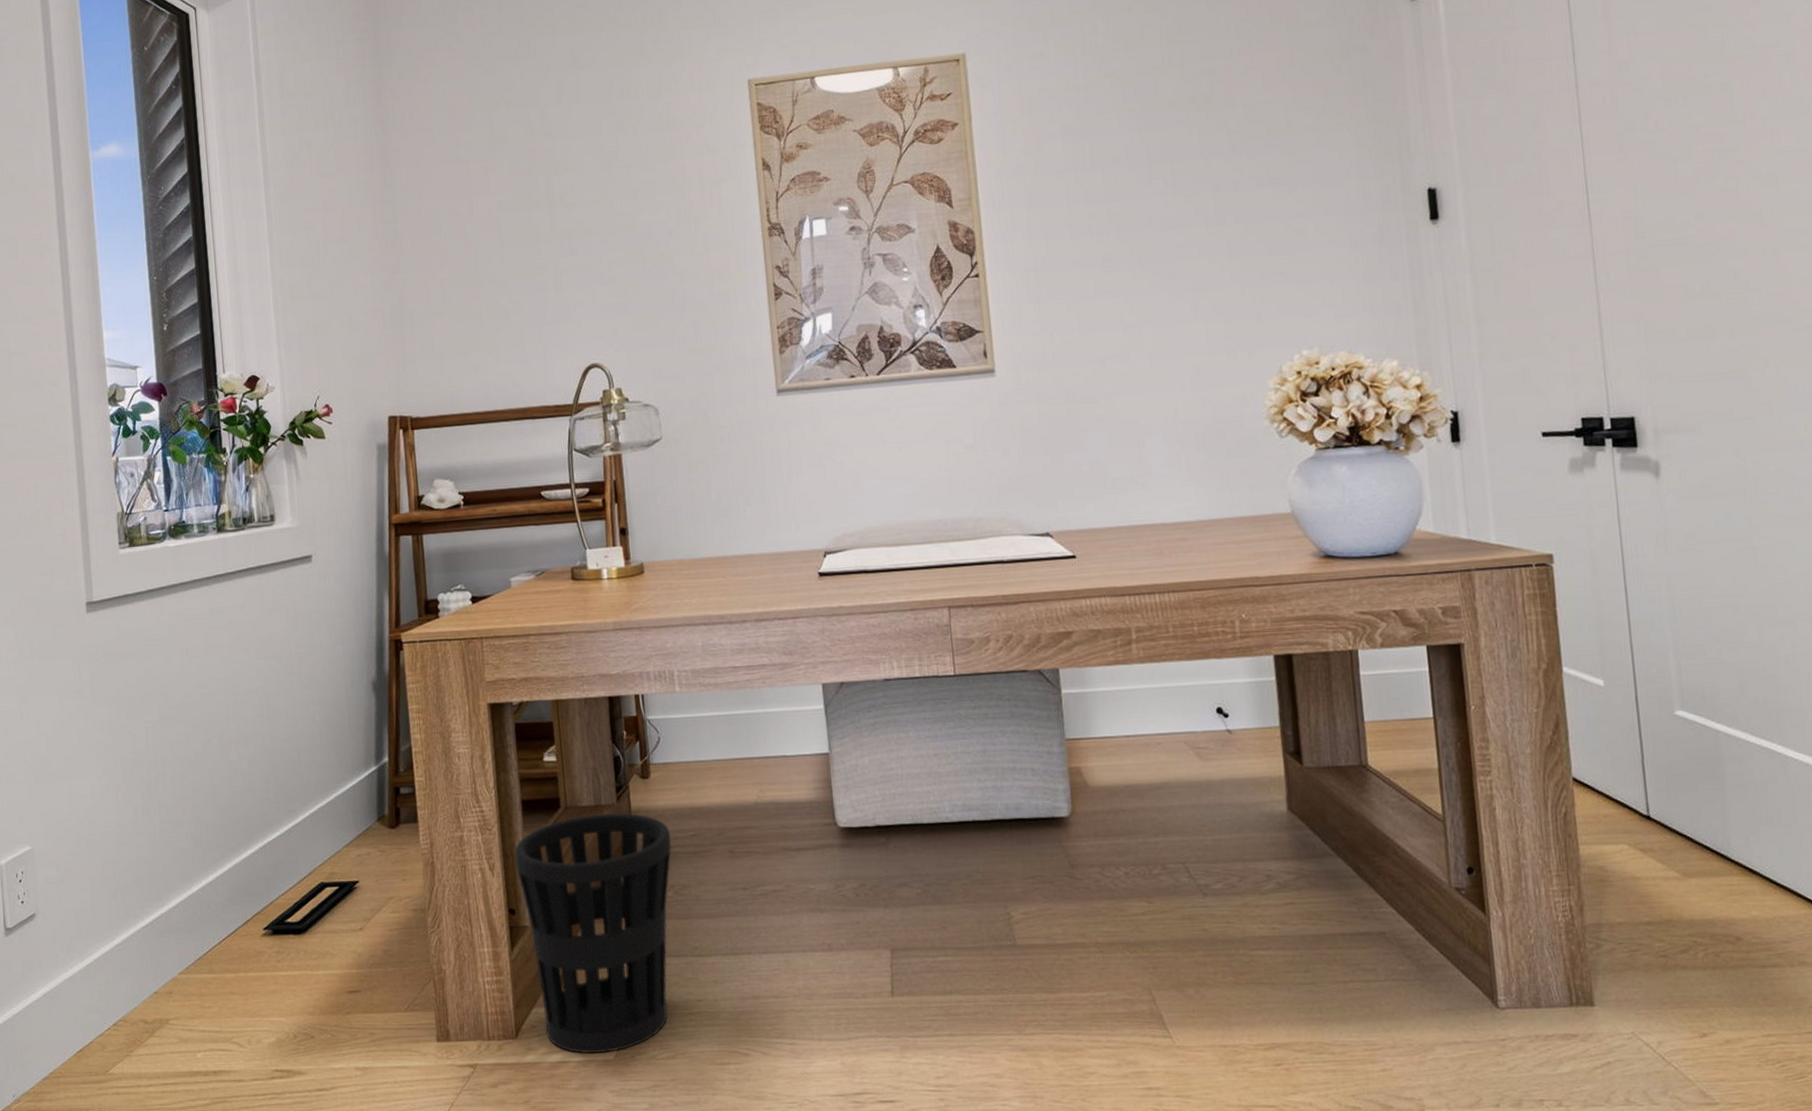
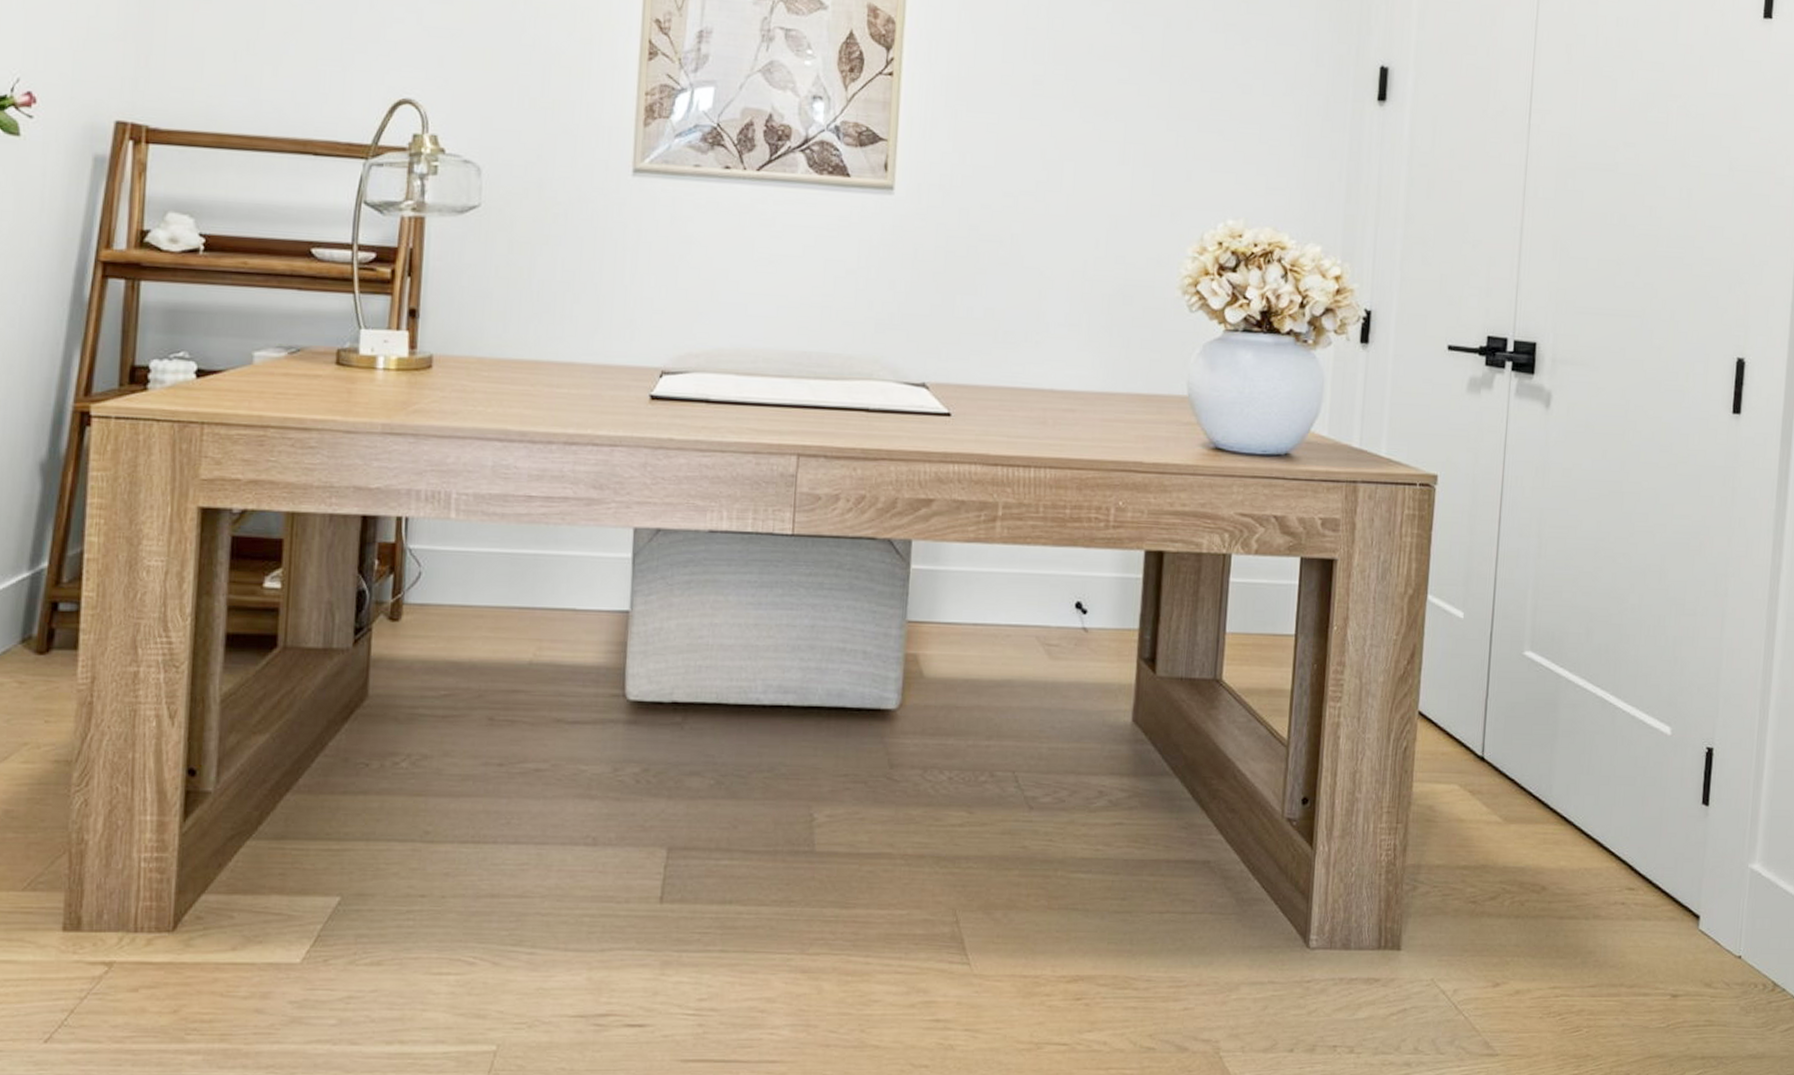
wastebasket: present [514,812,671,1054] -> none [204,659,416,955]

